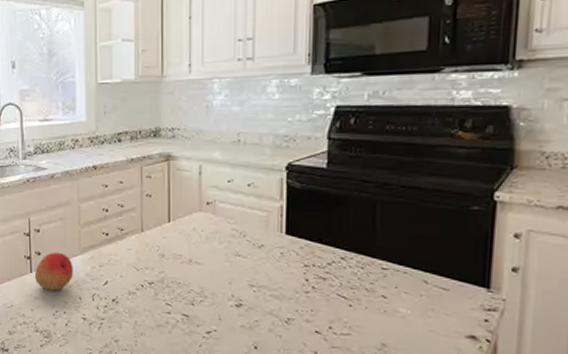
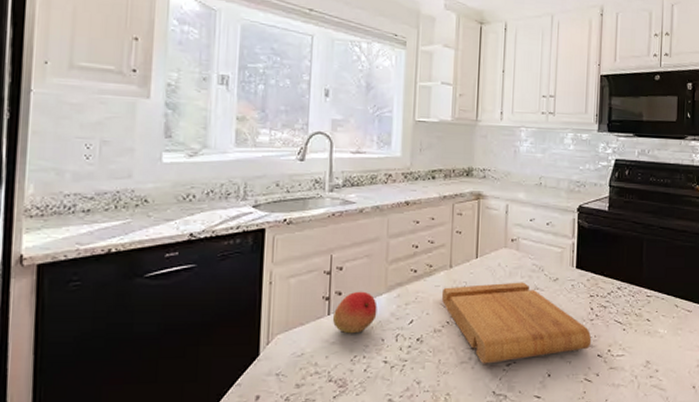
cutting board: none [134,247,307,330] -> present [441,282,592,364]

